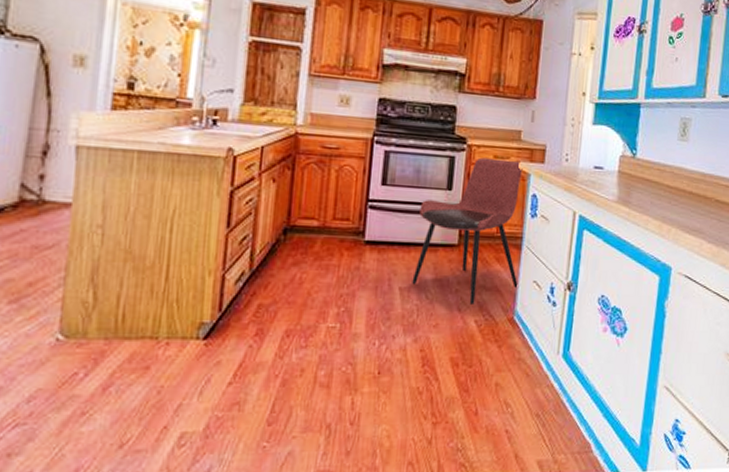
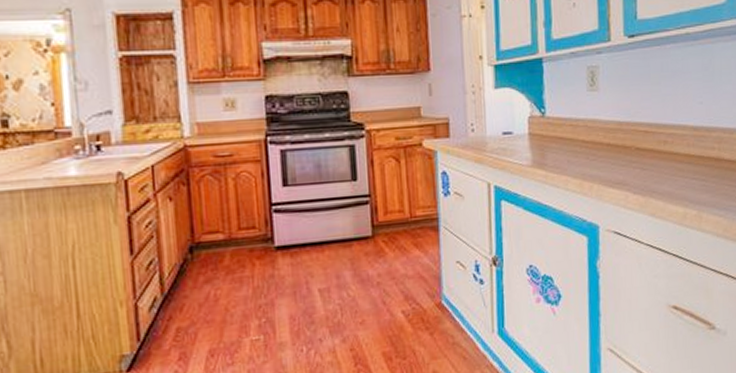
dining chair: present [412,157,523,305] -> none [326,139,441,296]

